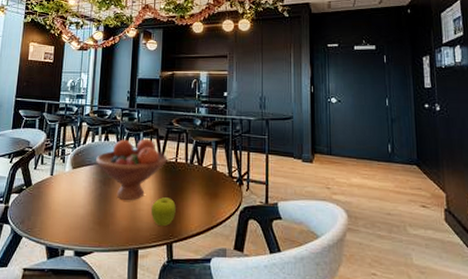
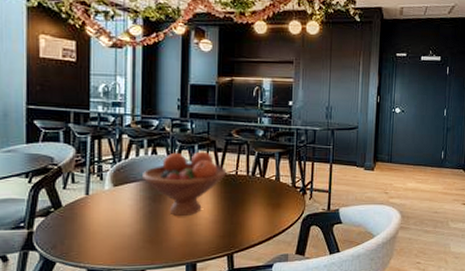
fruit: present [151,197,176,226] -> none [210,211,237,238]

